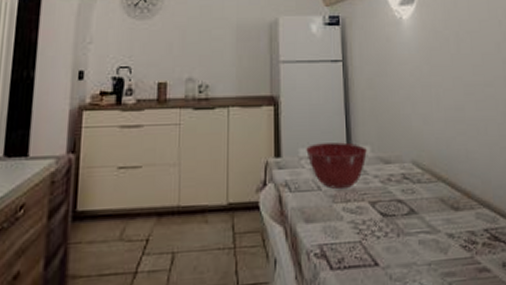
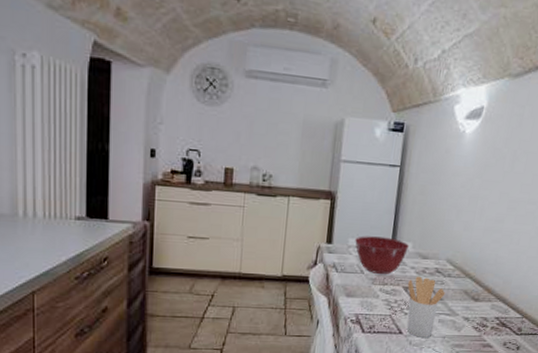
utensil holder: none [374,185,419,268] -> present [407,276,446,338]

